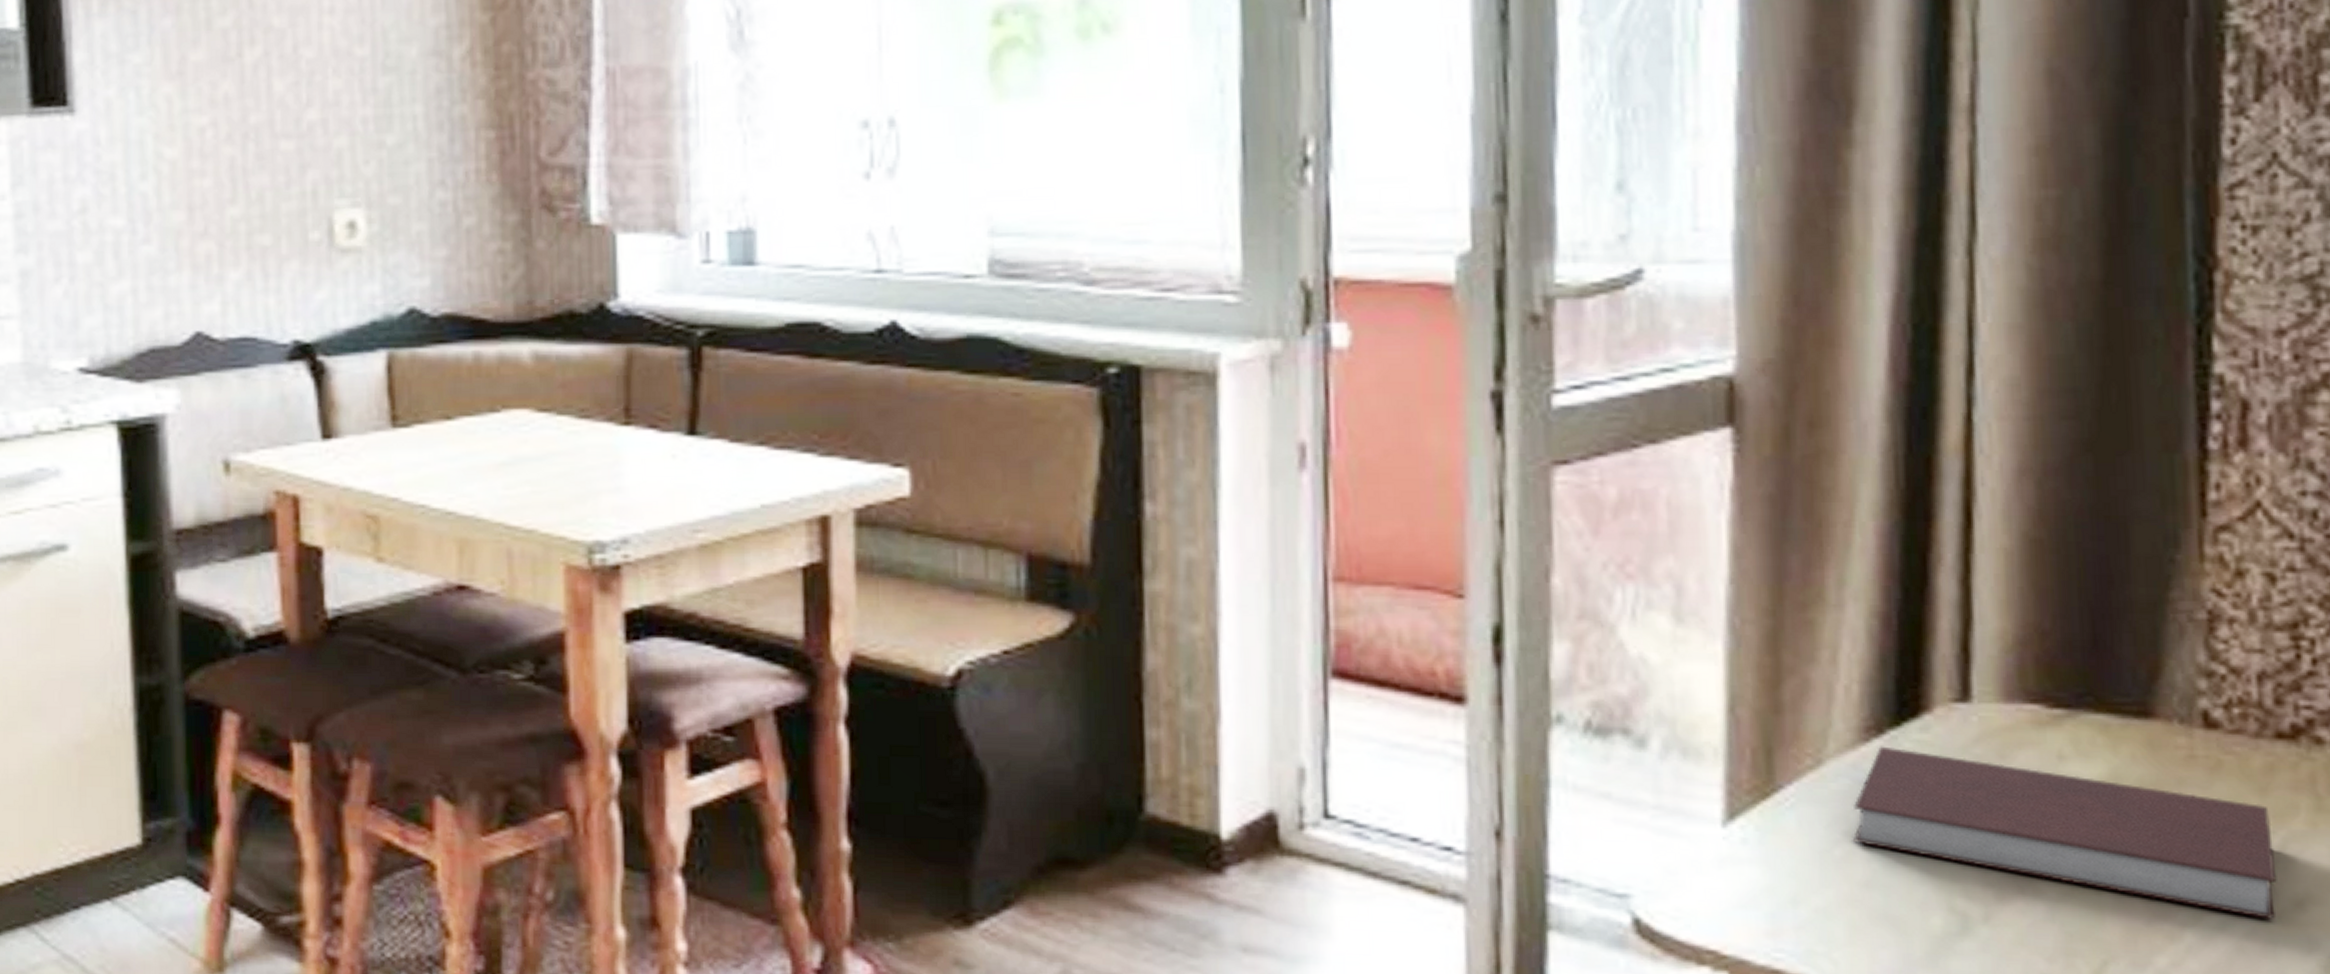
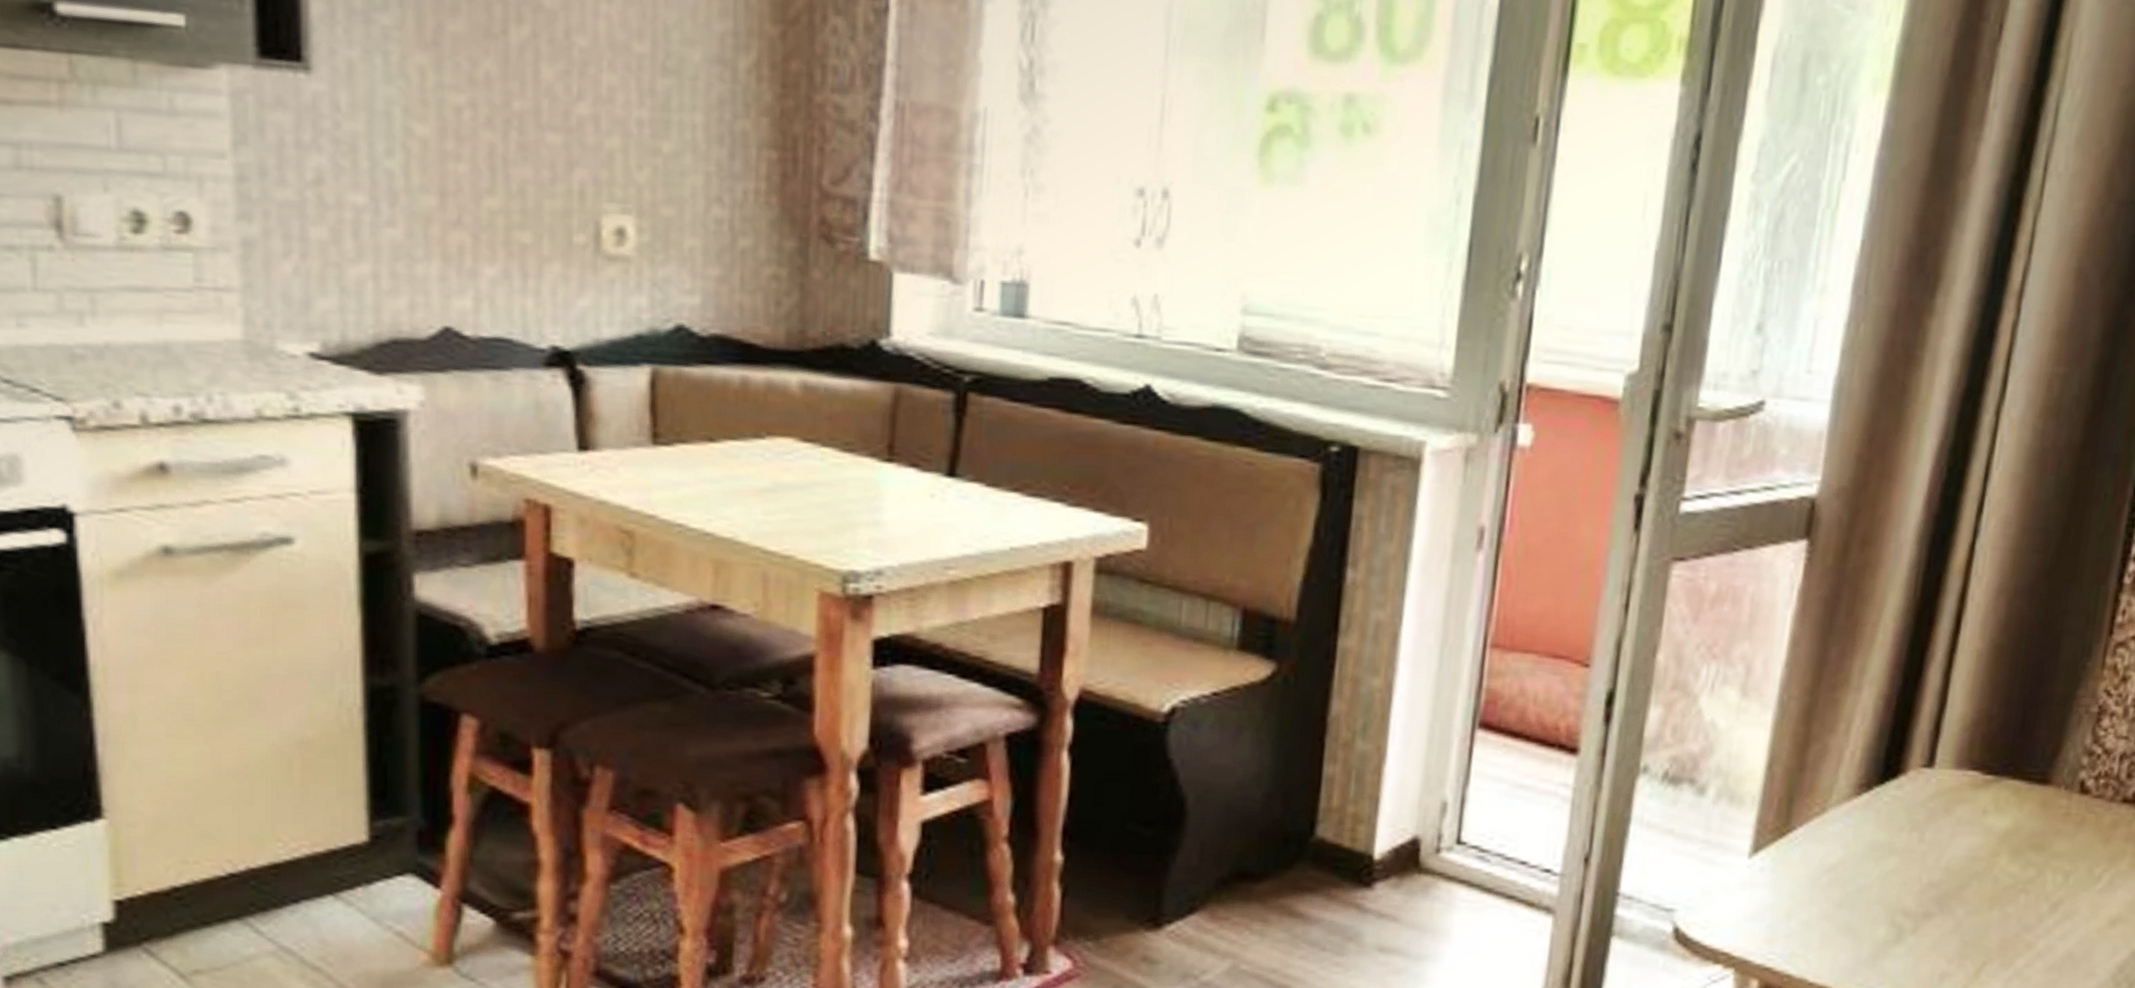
notebook: present [1853,746,2277,921] -> none [1837,799,2108,934]

